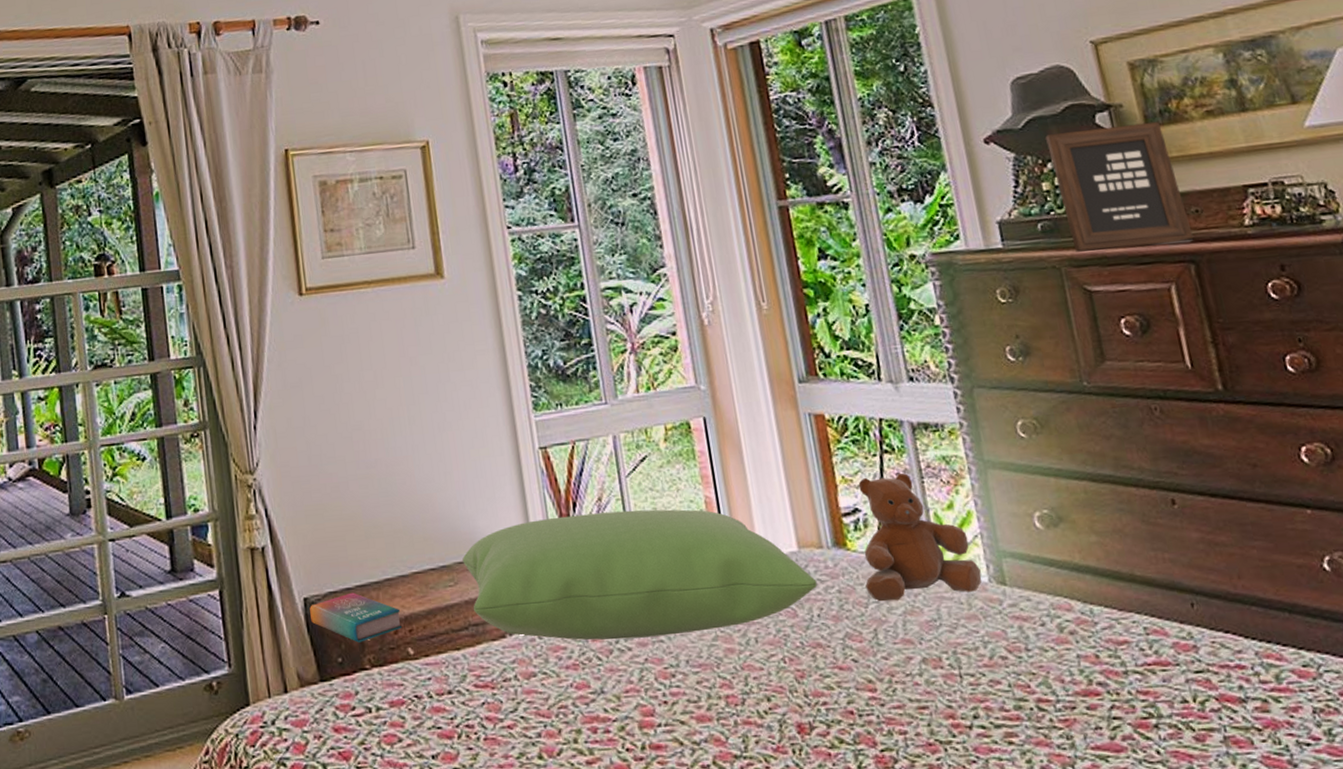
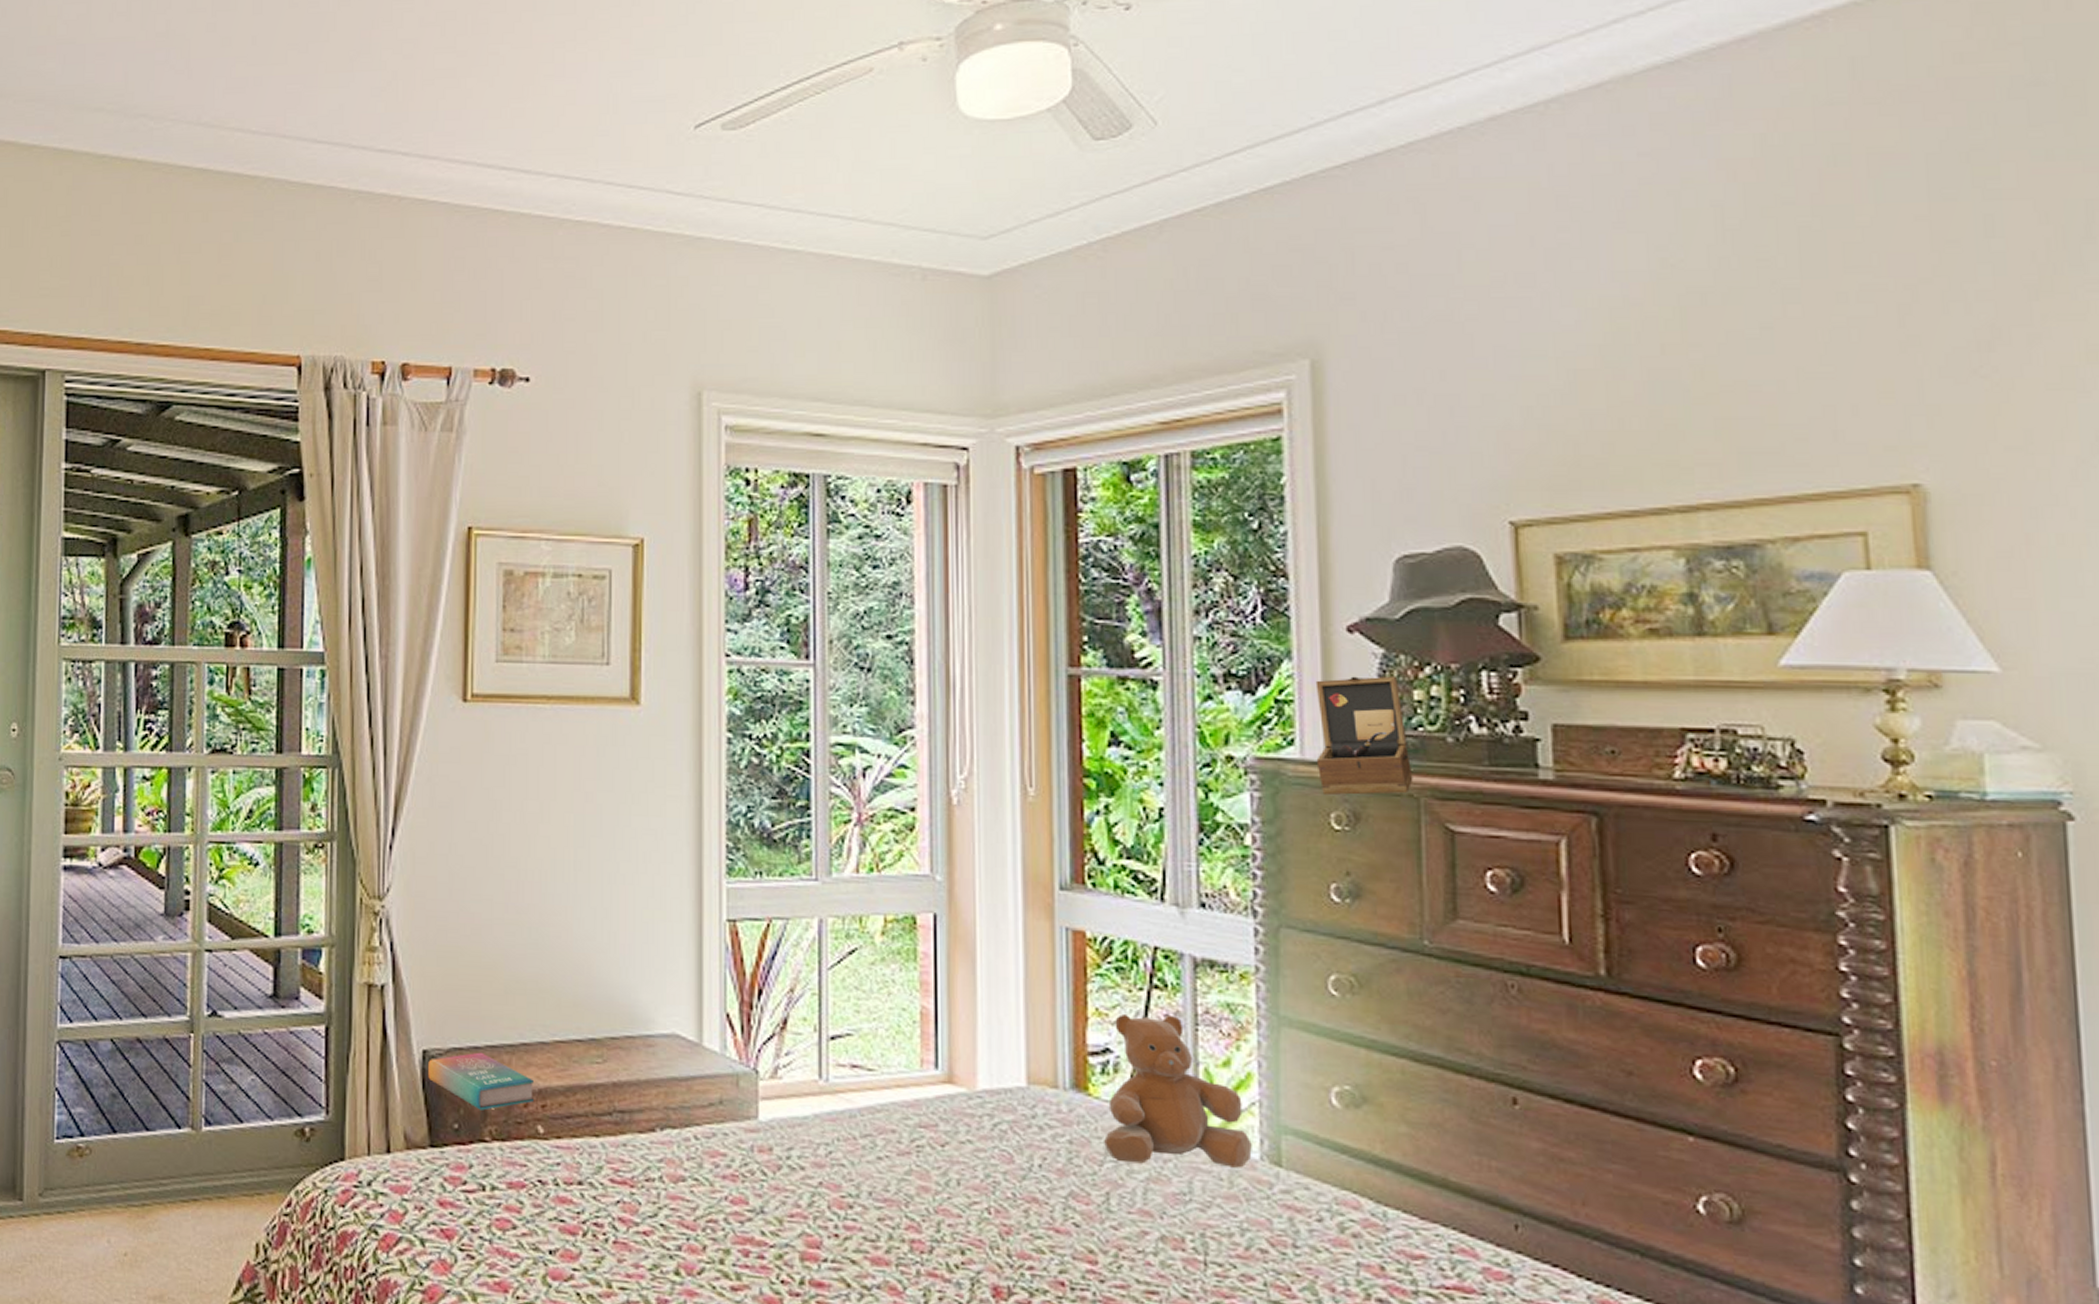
cushion: present [462,509,817,641] -> none [616,1003,1044,1162]
wooden box: none [967,173,1054,277] -> present [1315,676,1413,796]
picture frame: present [1045,121,1194,252] -> none [1429,630,1602,790]

